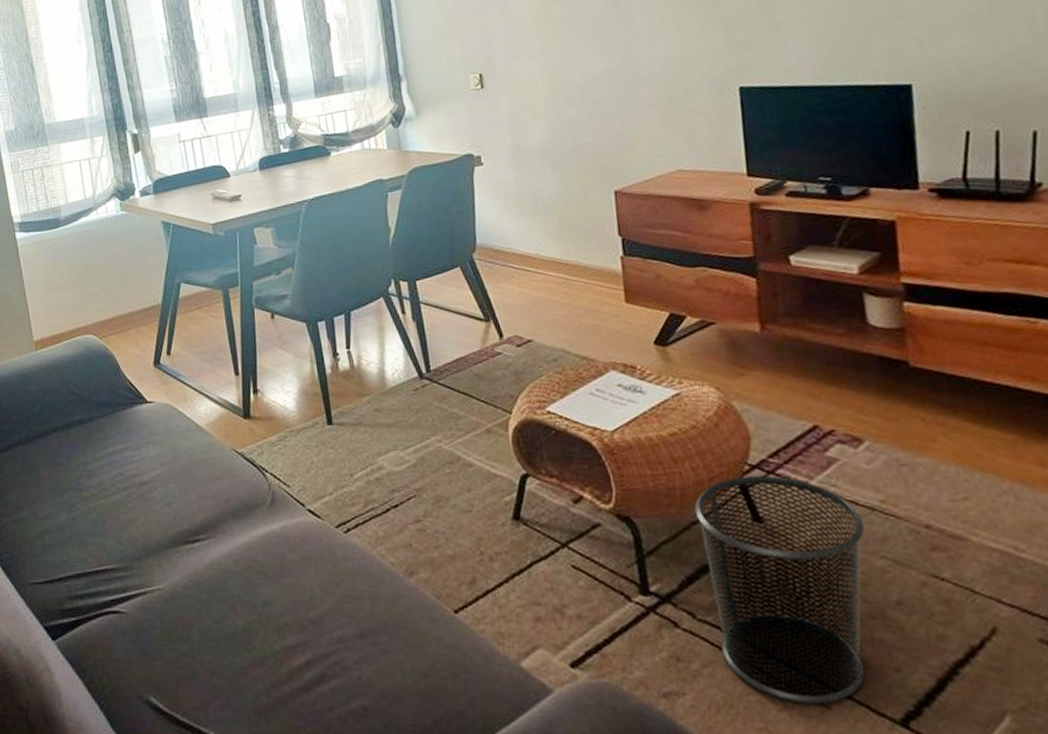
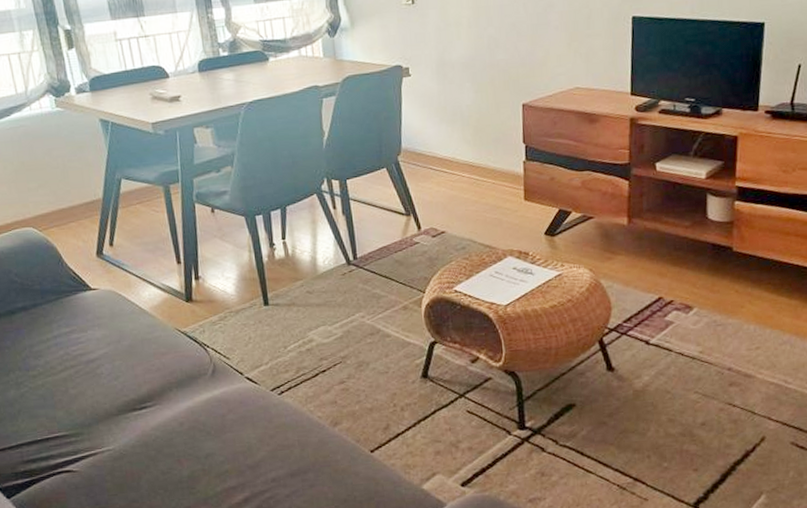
waste bin: present [694,475,865,704] -> none [564,336,686,498]

